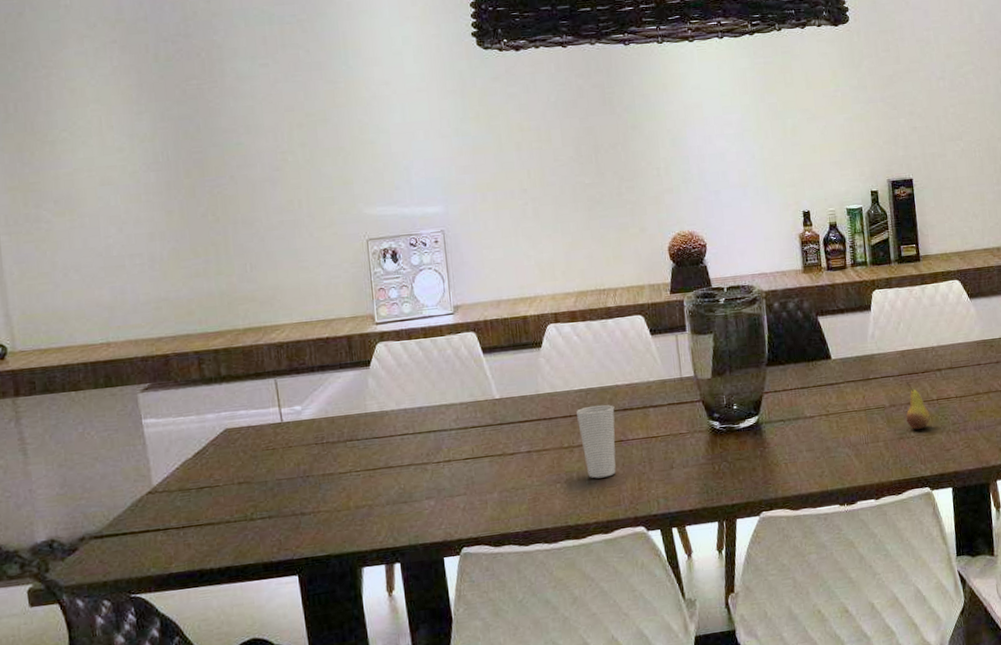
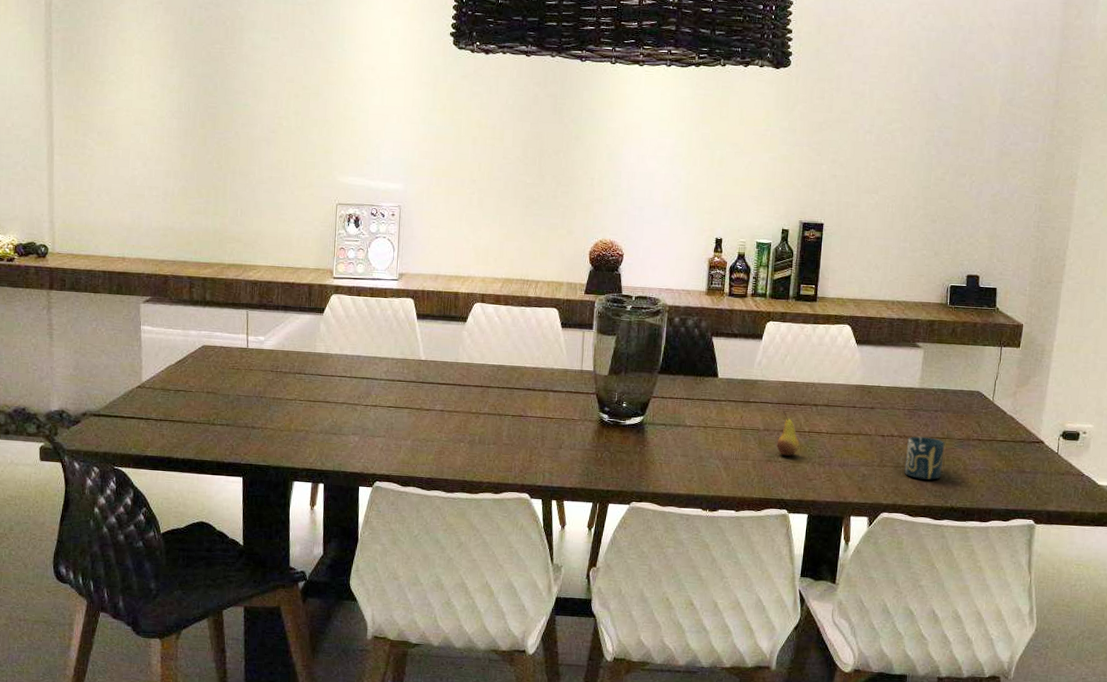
cup: present [576,404,616,479] -> none [487,380,520,445]

